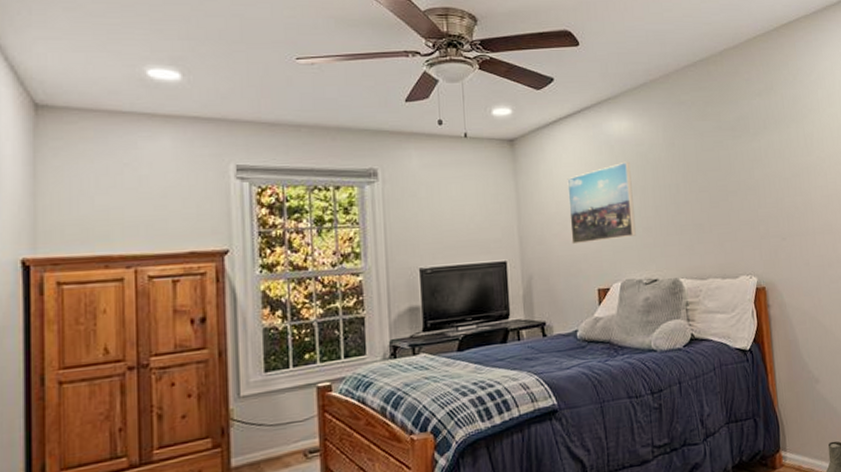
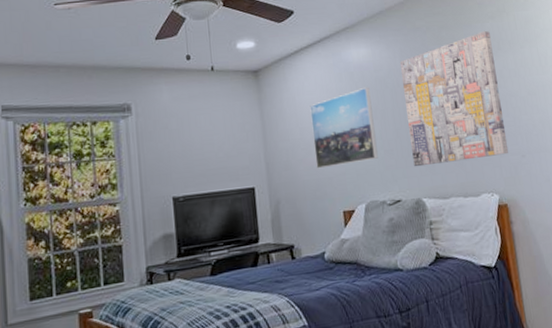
wall art: none [662,108,770,246] -> present [399,30,509,167]

